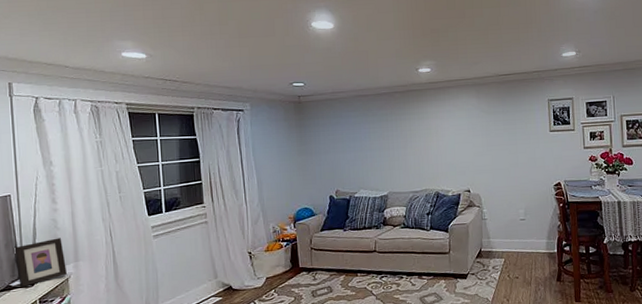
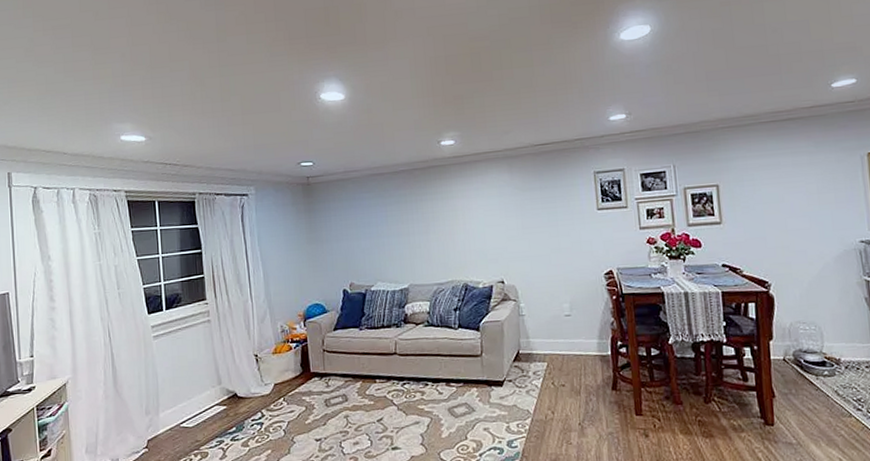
picture frame: present [15,238,67,287] -> none [12,339,64,393]

